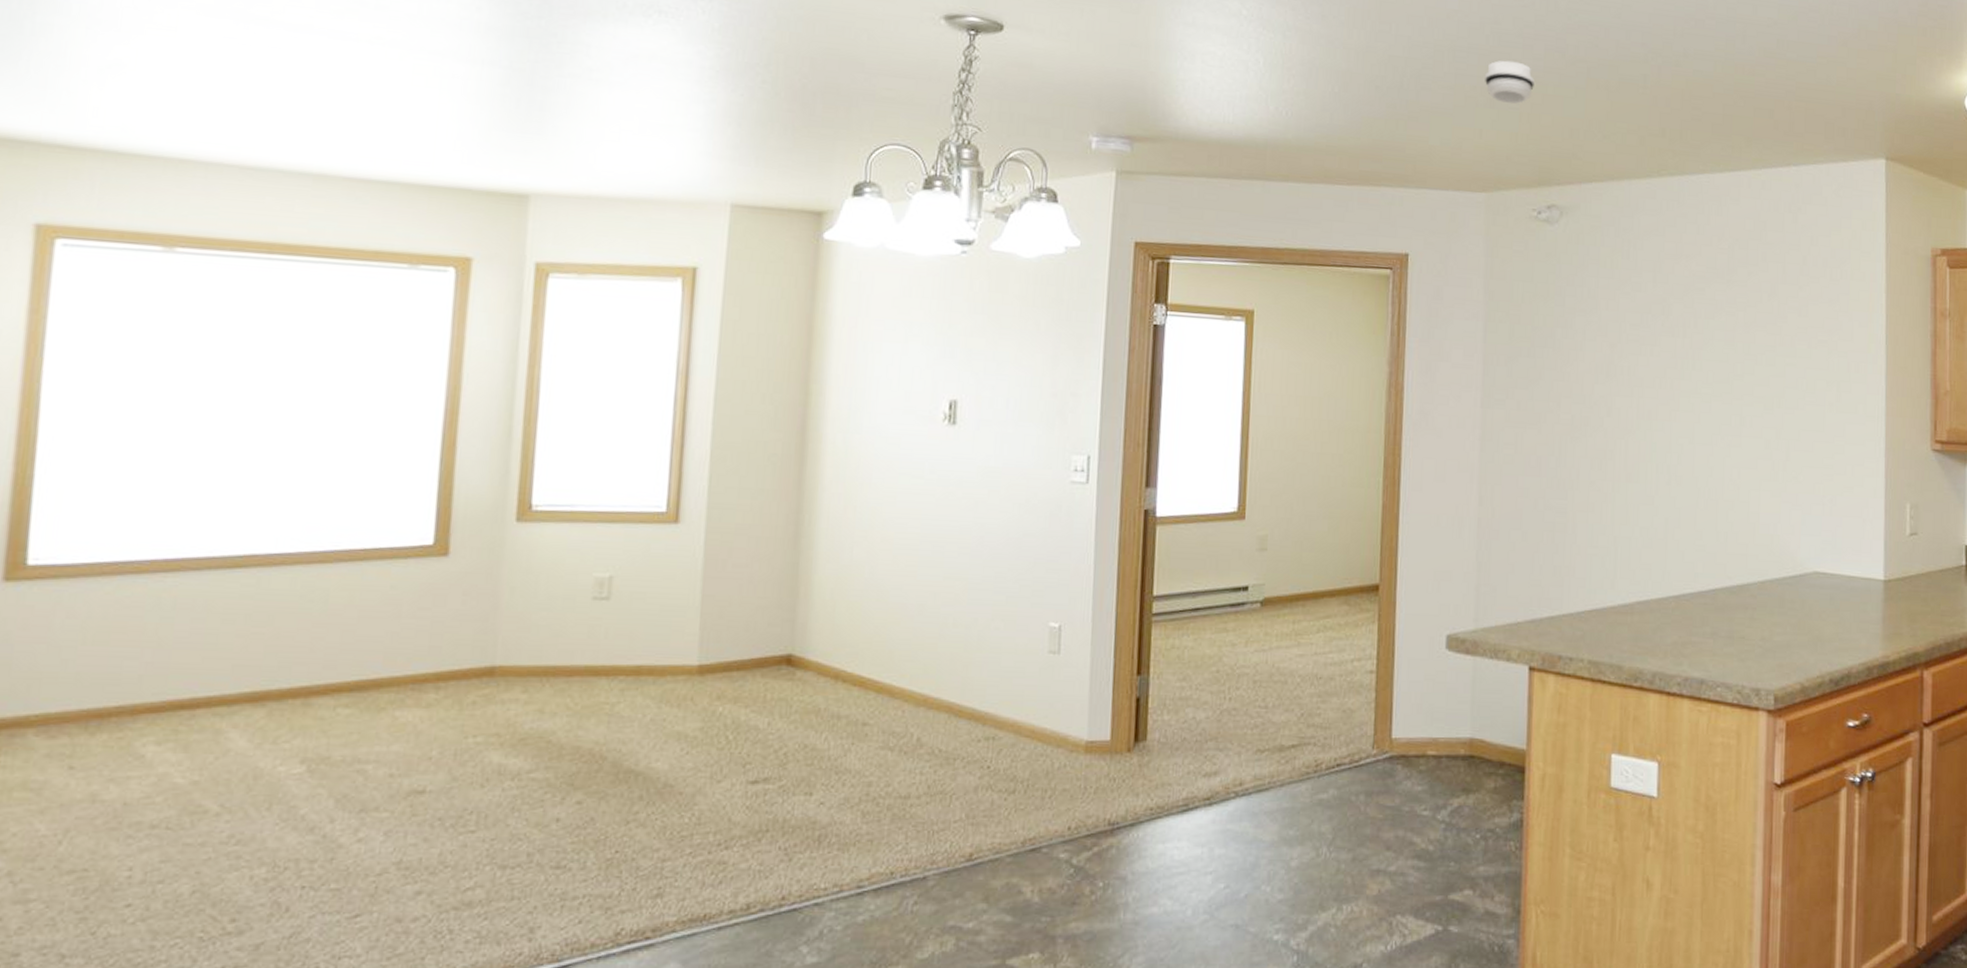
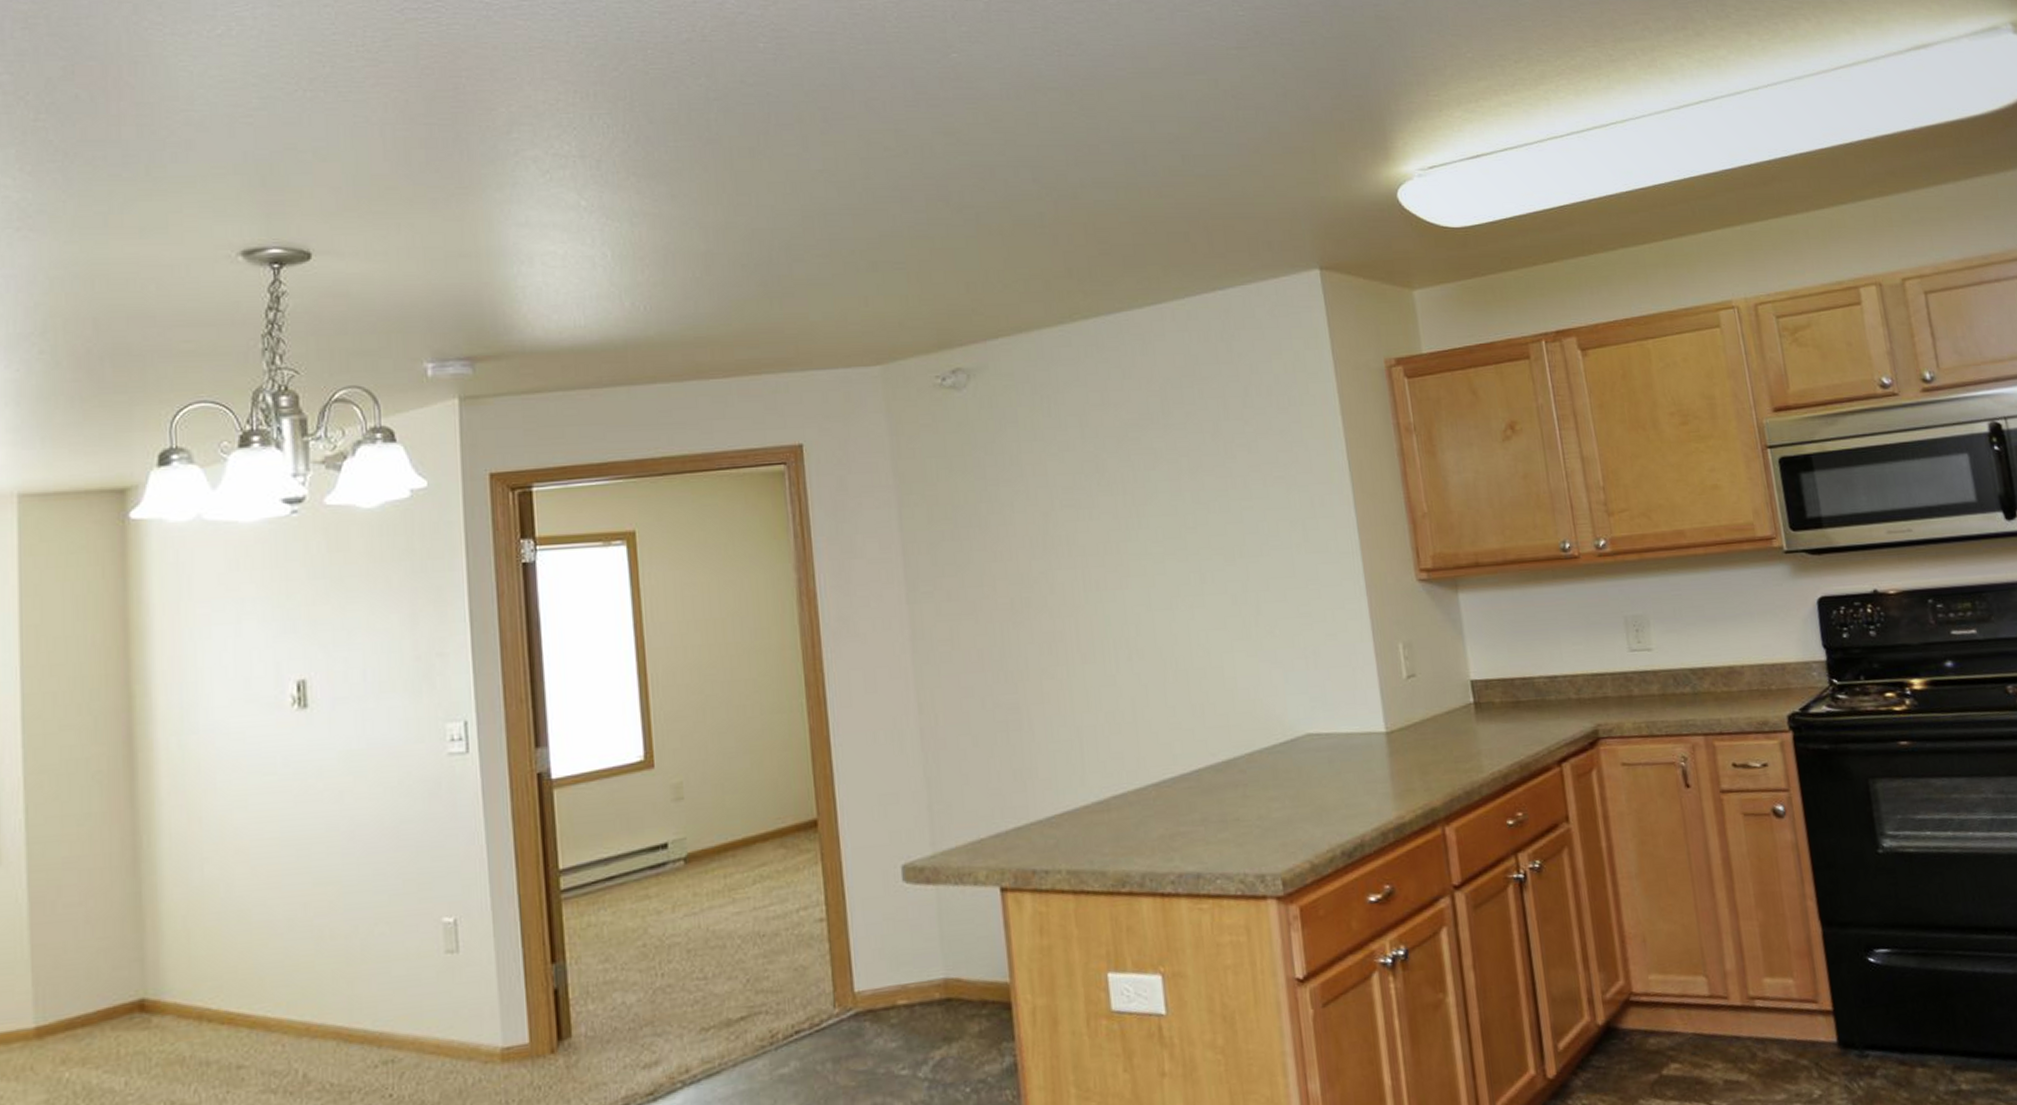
smoke detector: present [1485,60,1535,104] -> none [863,217,919,265]

